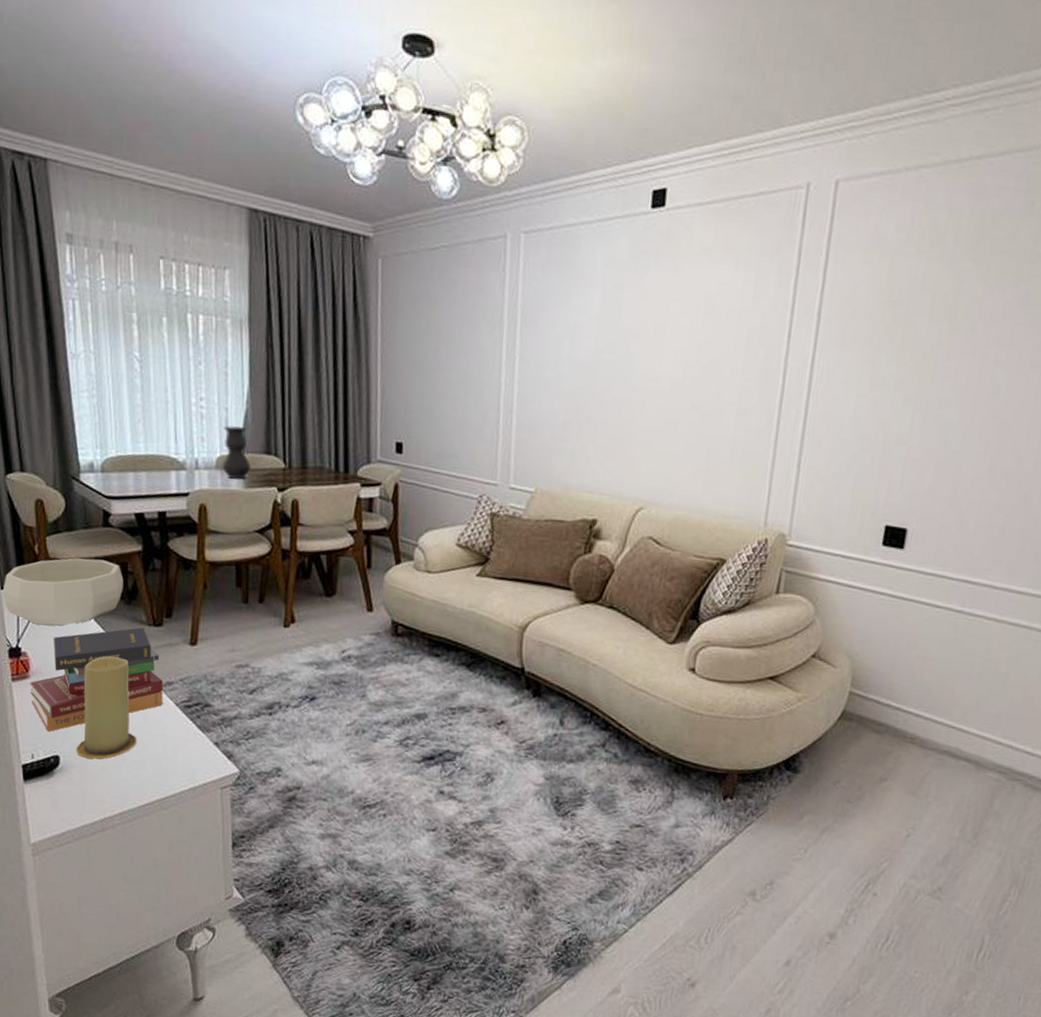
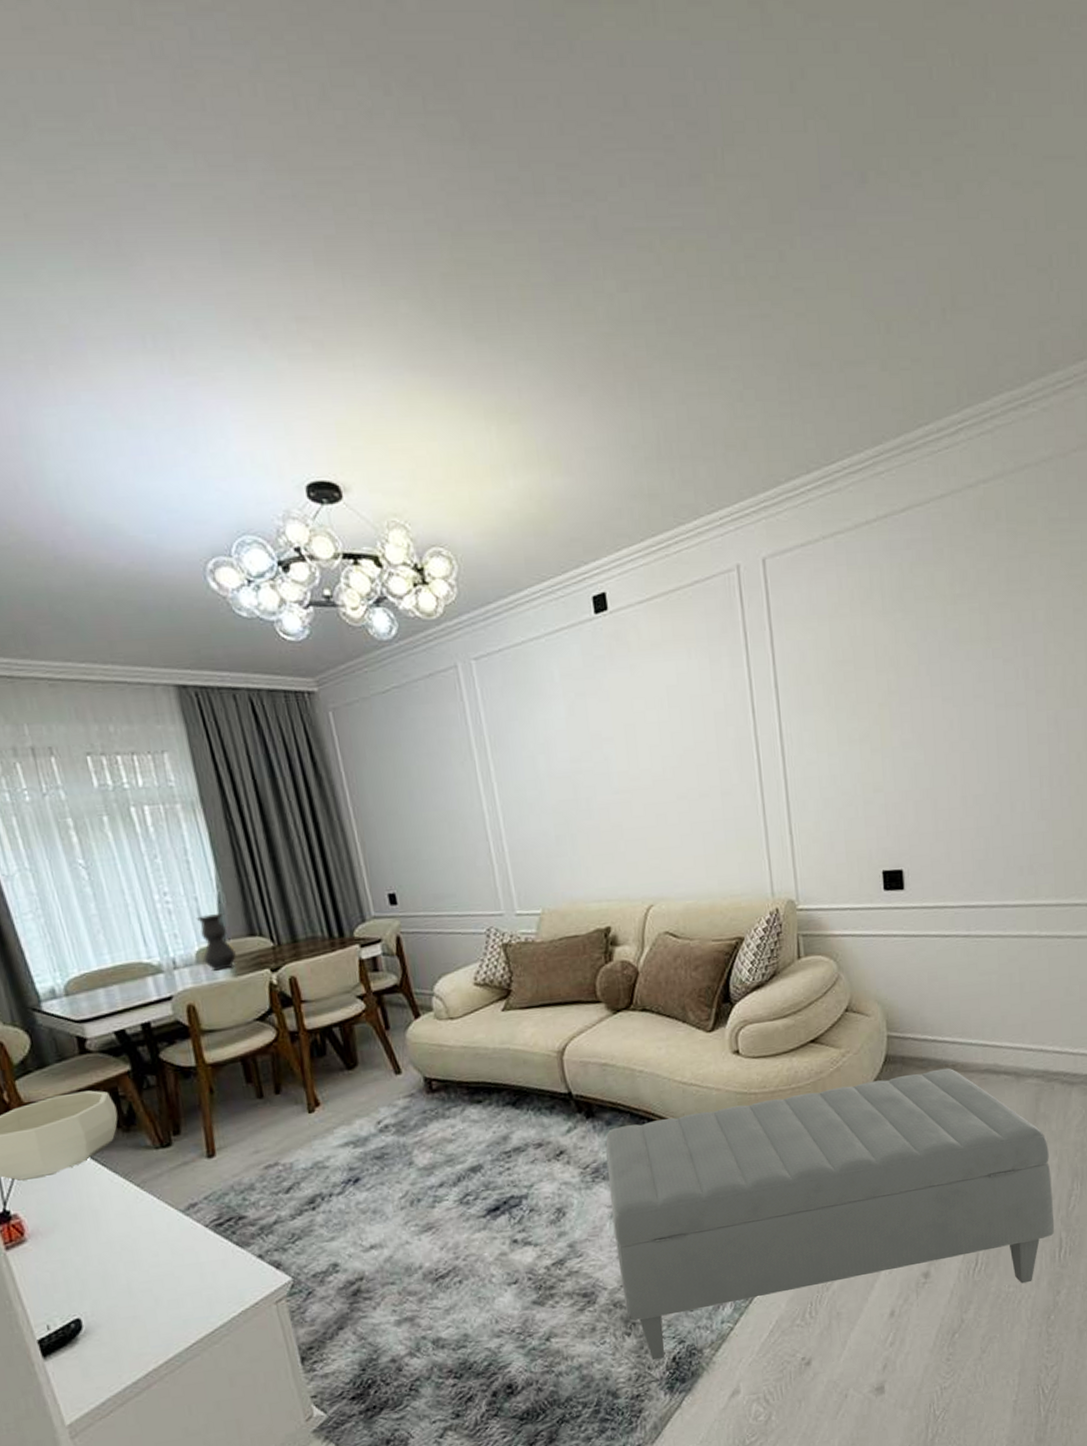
books: present [29,627,164,732] -> none [27,1152,190,1296]
candle: present [75,656,136,759] -> none [90,1191,168,1313]
ottoman: none [530,712,994,974] -> present [605,1068,1055,1361]

